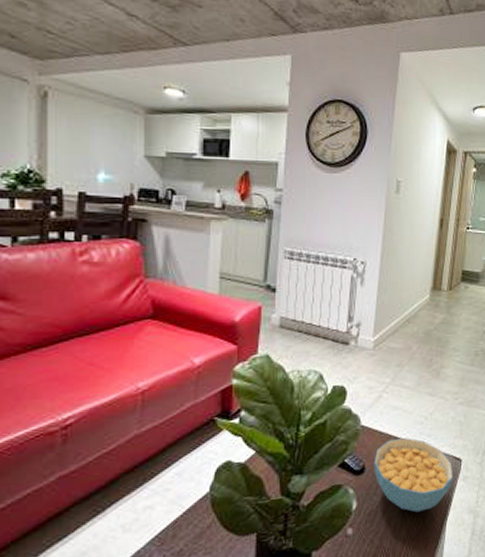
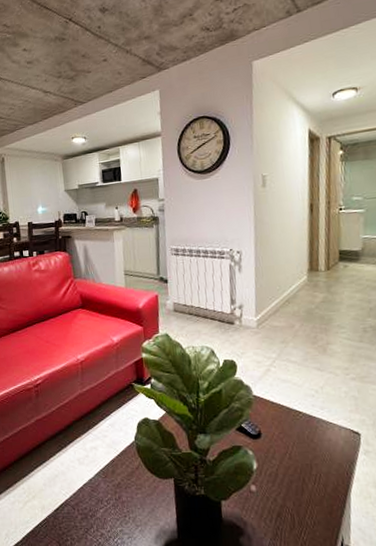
cereal bowl: present [374,437,454,513] -> none [269,408,354,479]

